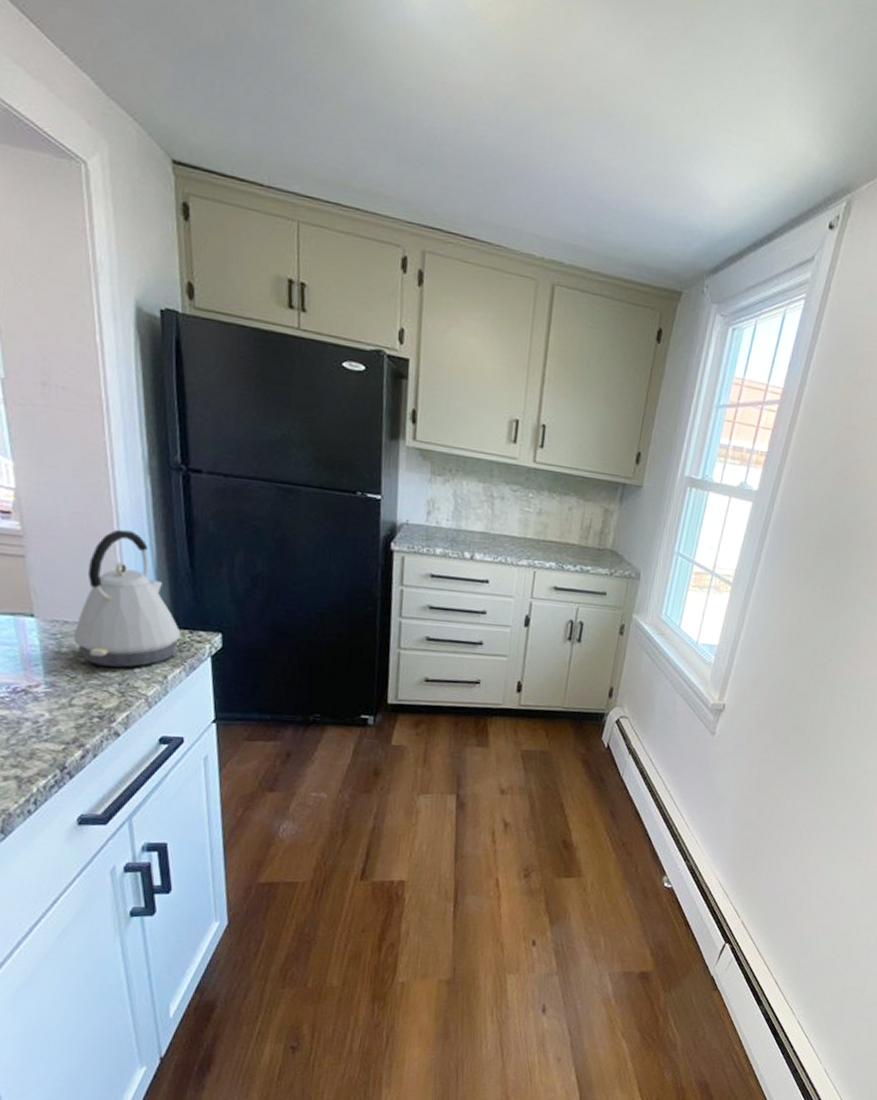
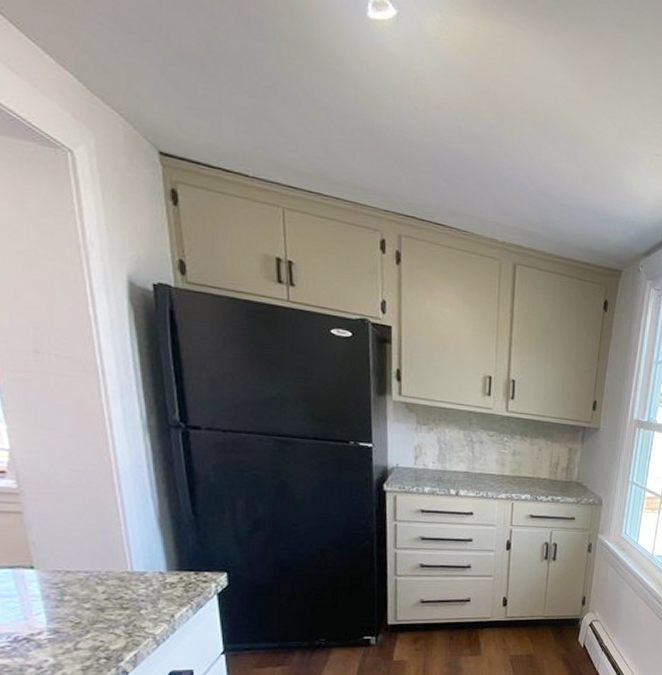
kettle: present [73,529,181,668] -> none [76,483,186,610]

